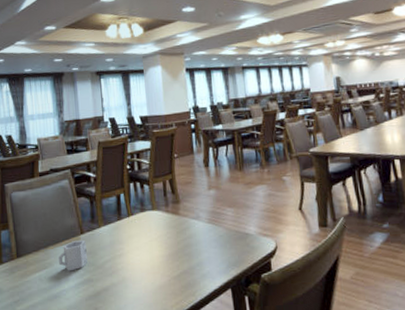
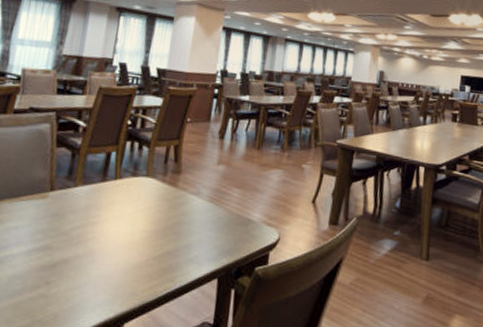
cup: present [59,240,87,272] -> none [12,197,55,234]

